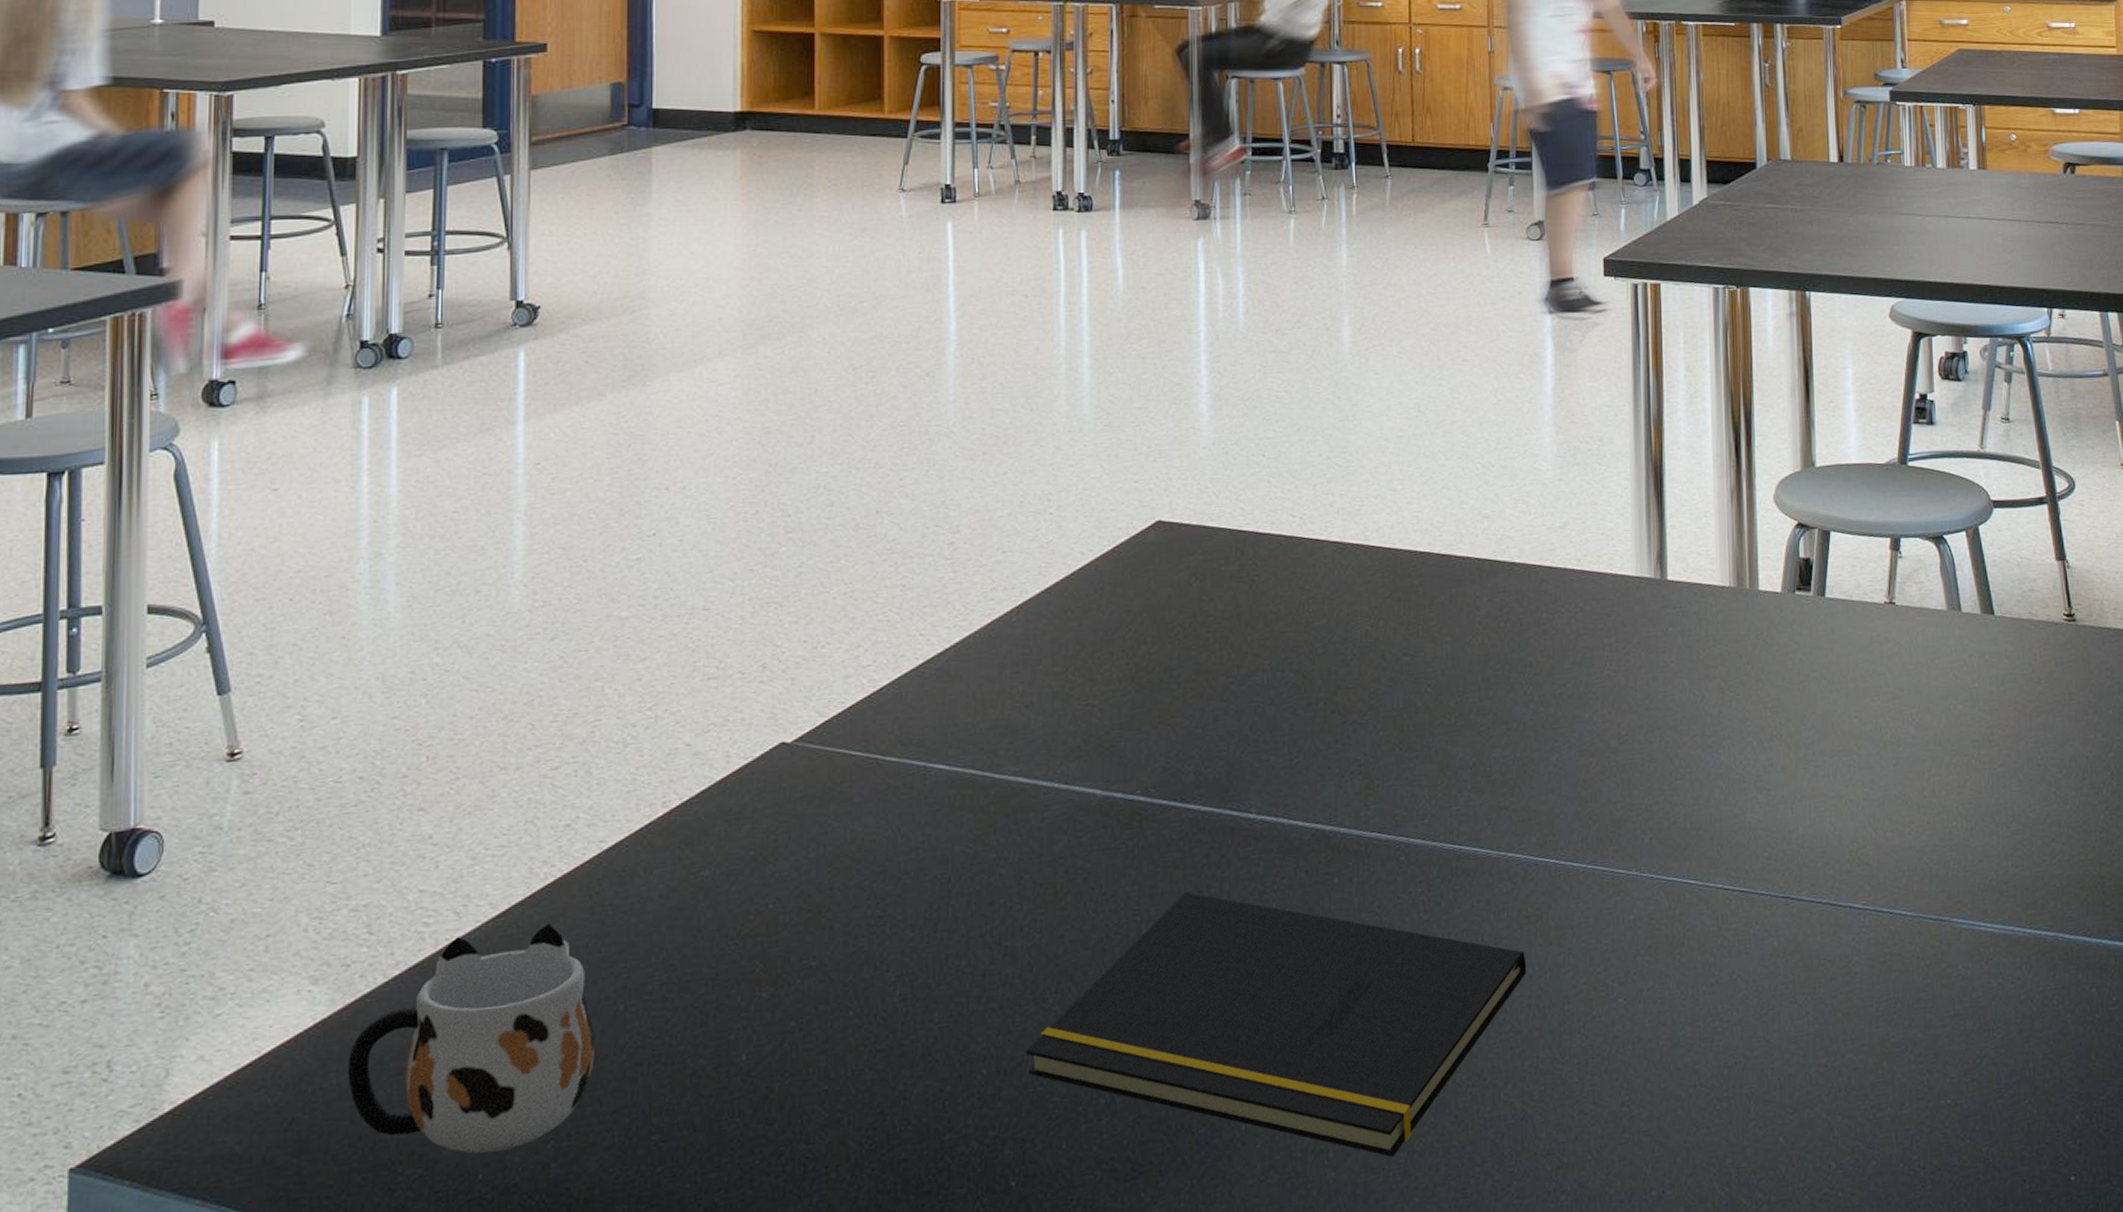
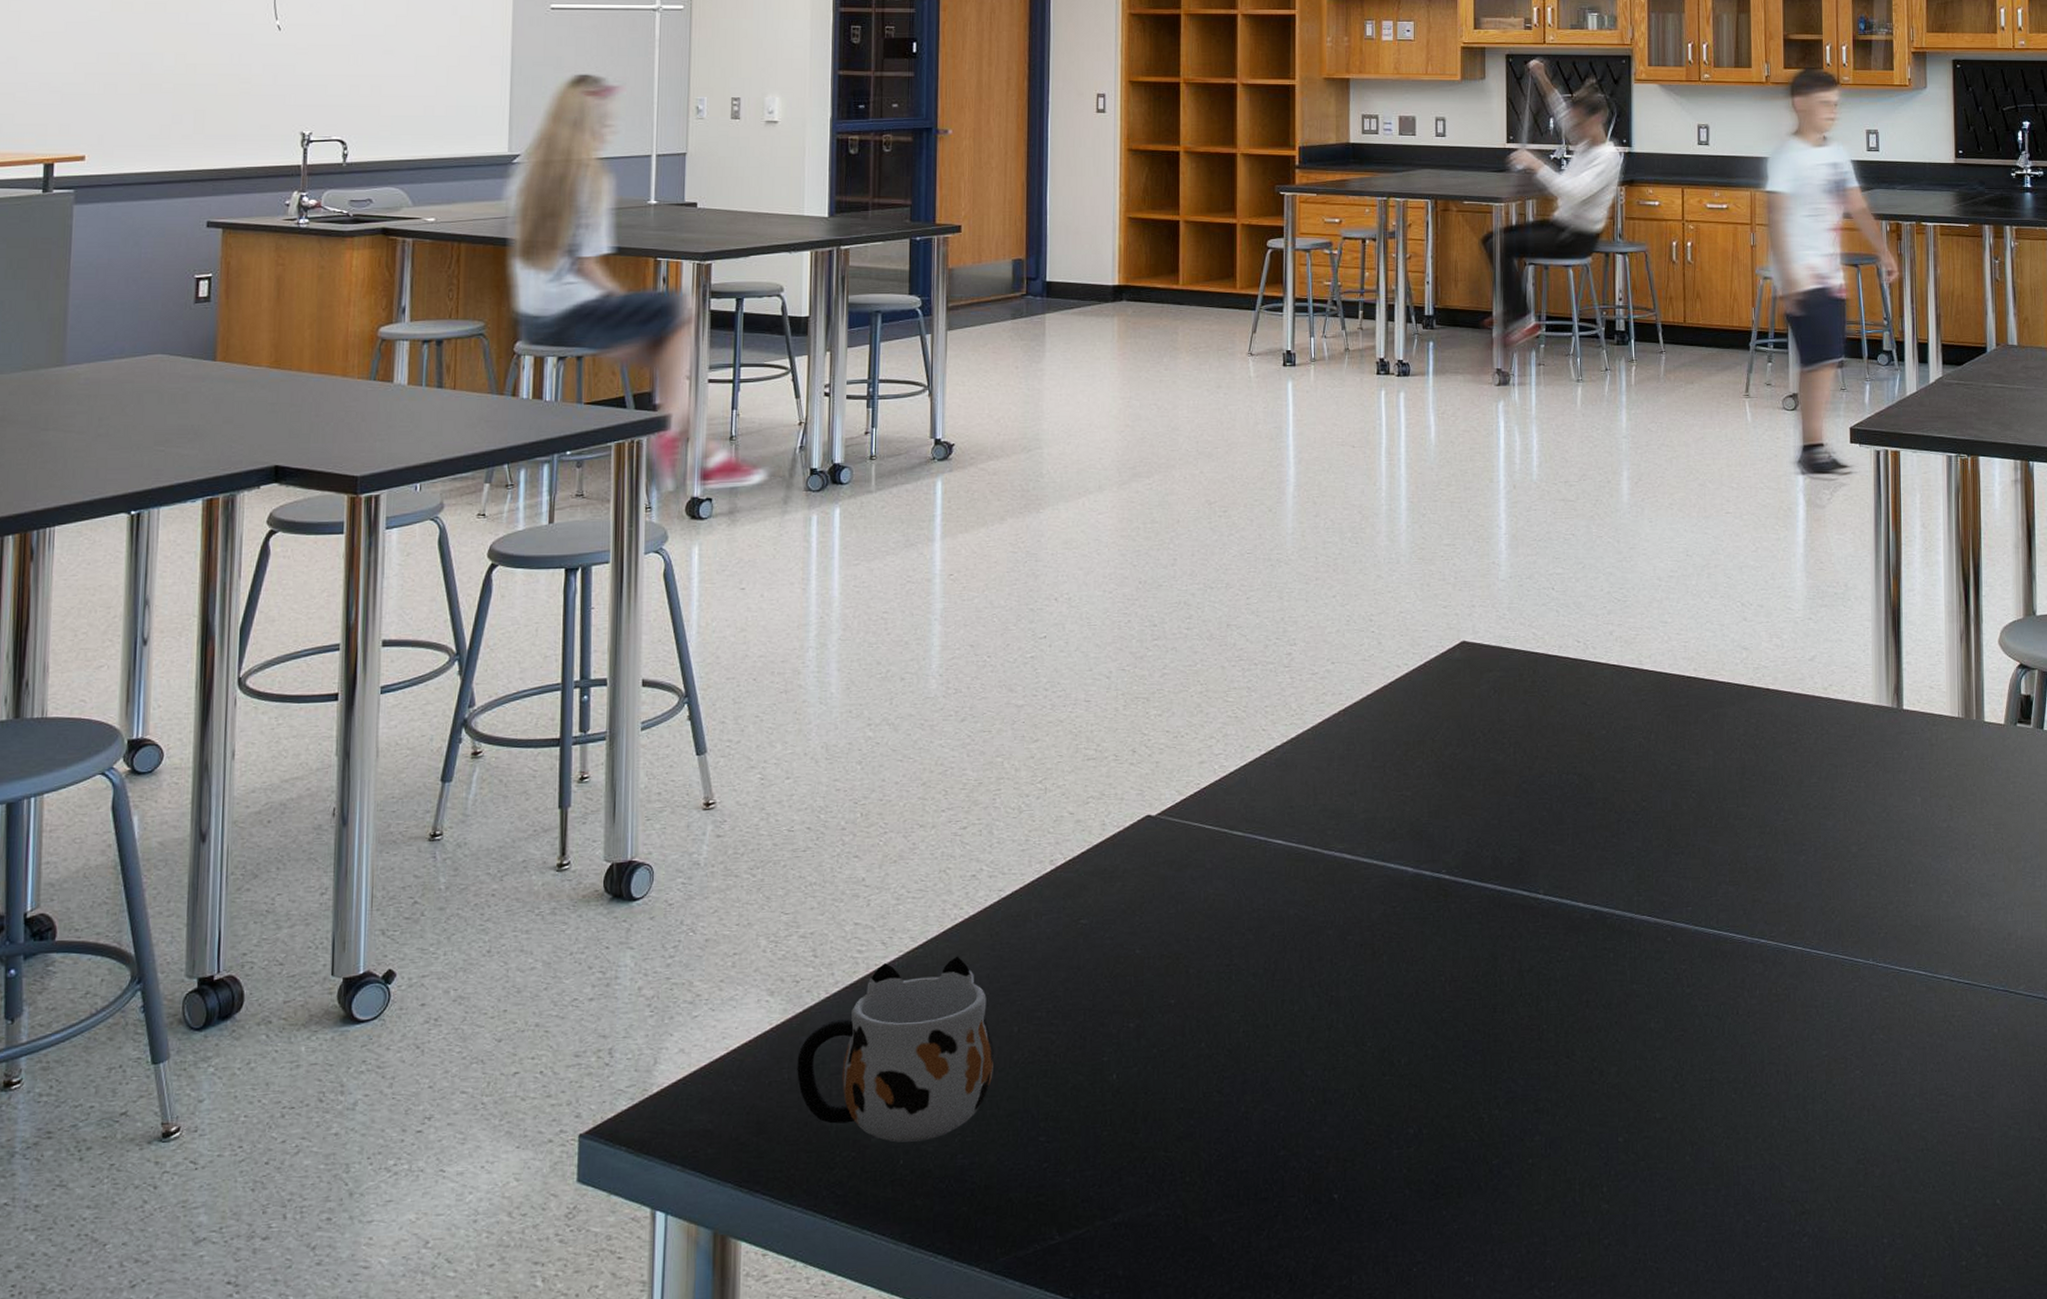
notepad: present [1026,891,1527,1158] -> none [1348,958,1776,1195]

